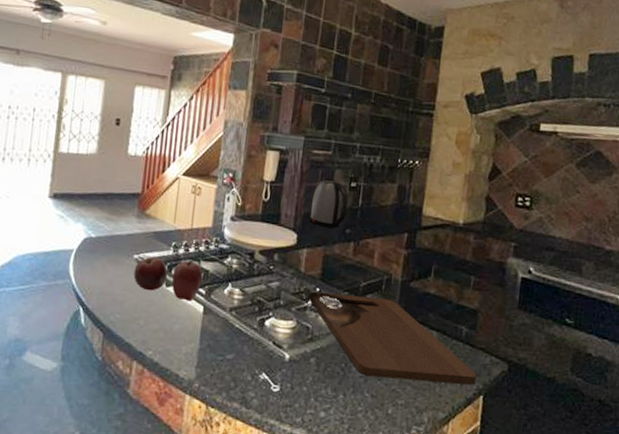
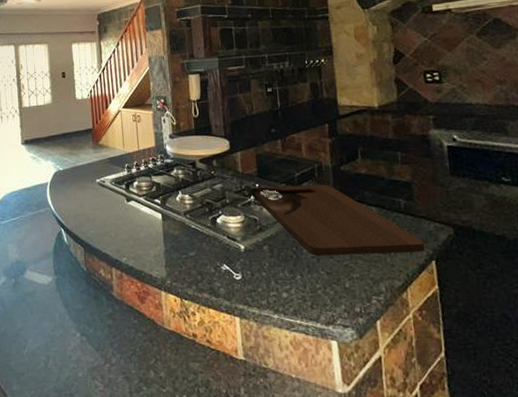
fruit: present [133,256,168,291] -> none [99,178,127,208]
fruit: present [172,258,203,302] -> none [130,175,156,212]
kettle: present [309,178,348,228] -> none [236,88,269,131]

